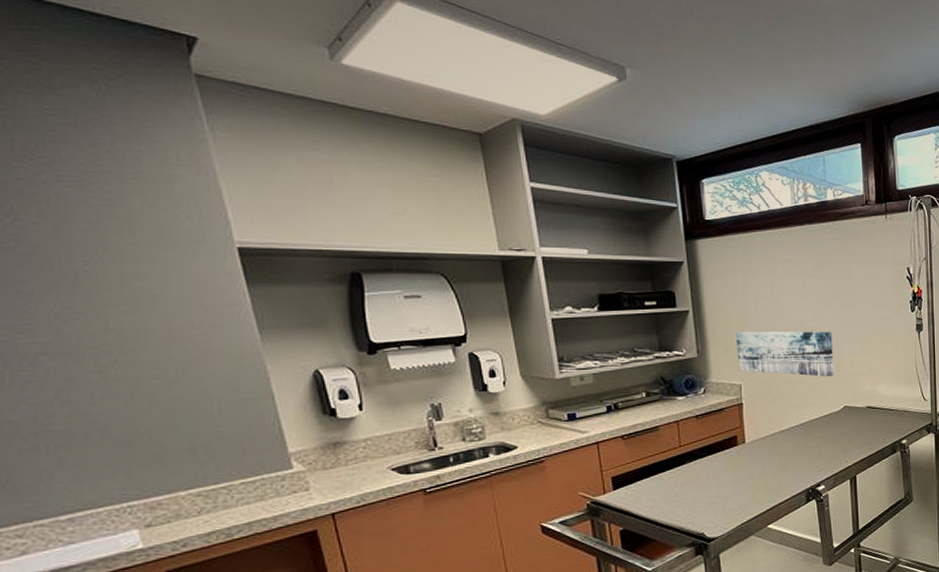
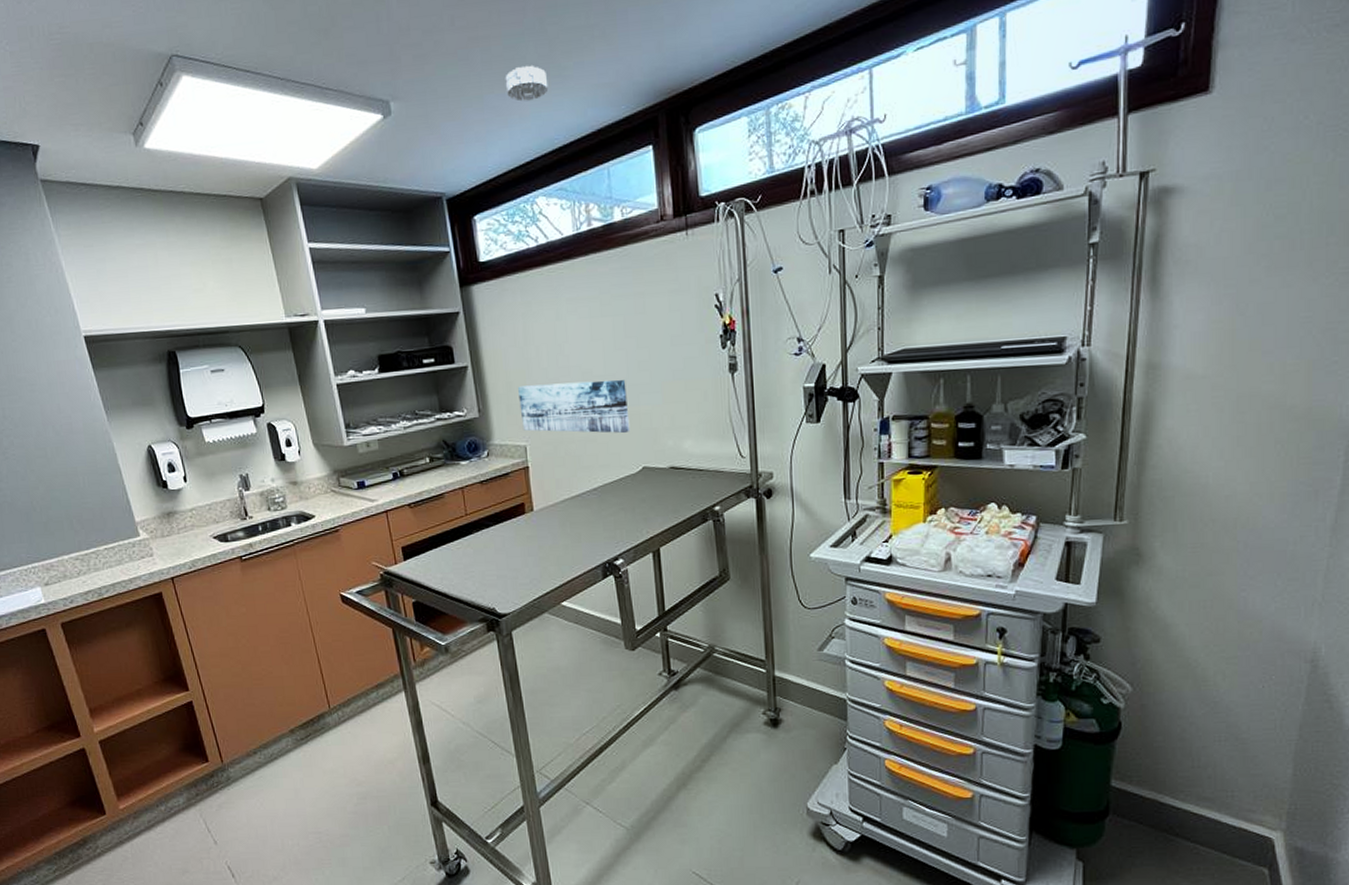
smoke detector: none [737,60,775,91] -> present [505,65,549,102]

